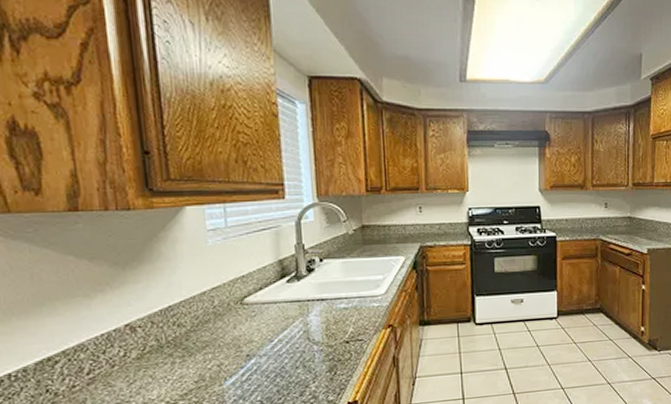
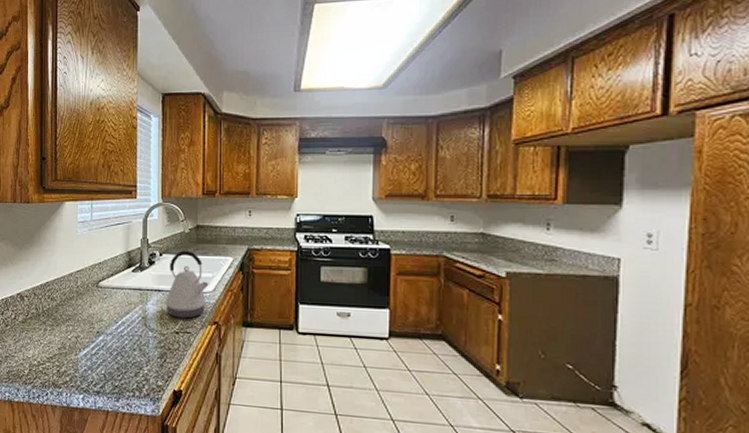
kettle: none [331,253,380,327] -> present [165,250,209,319]

